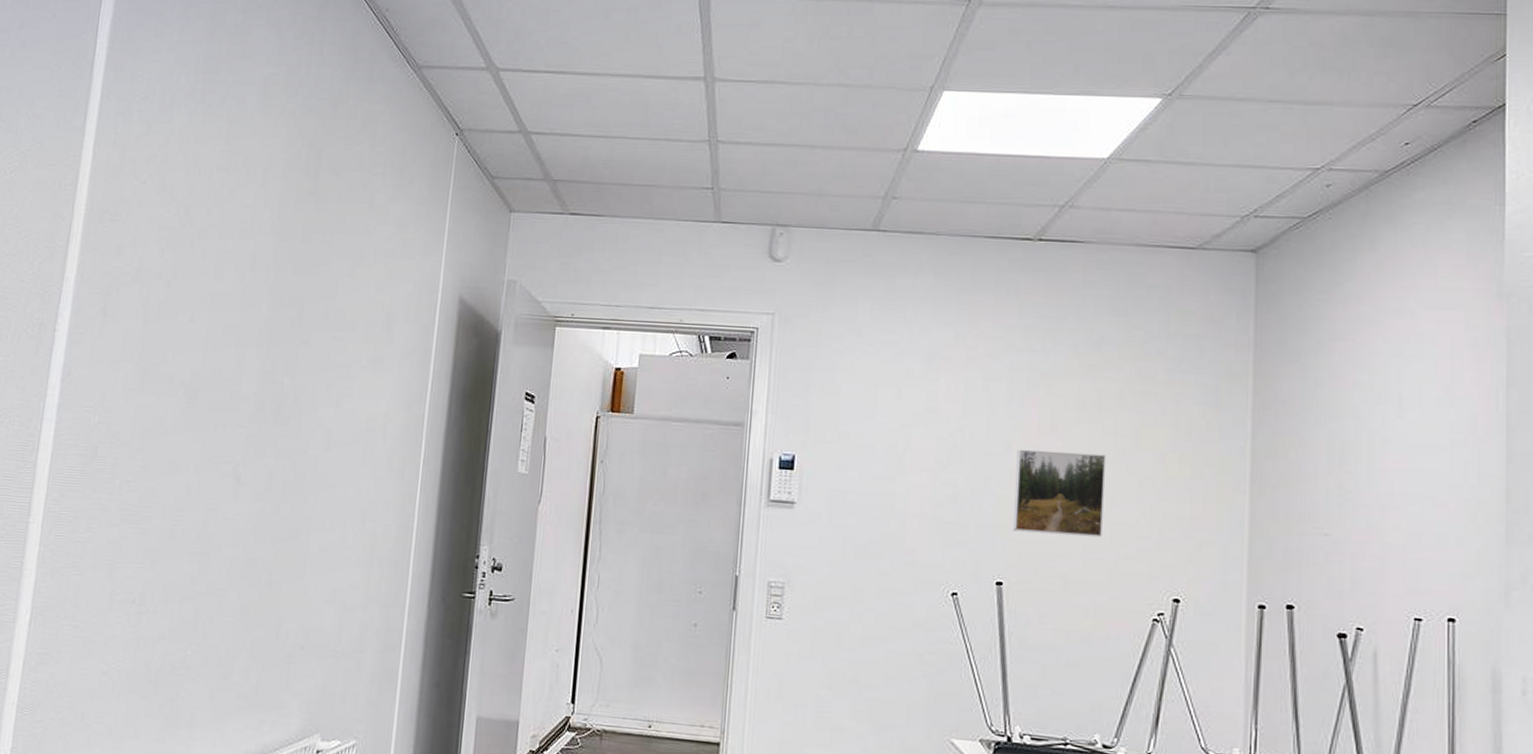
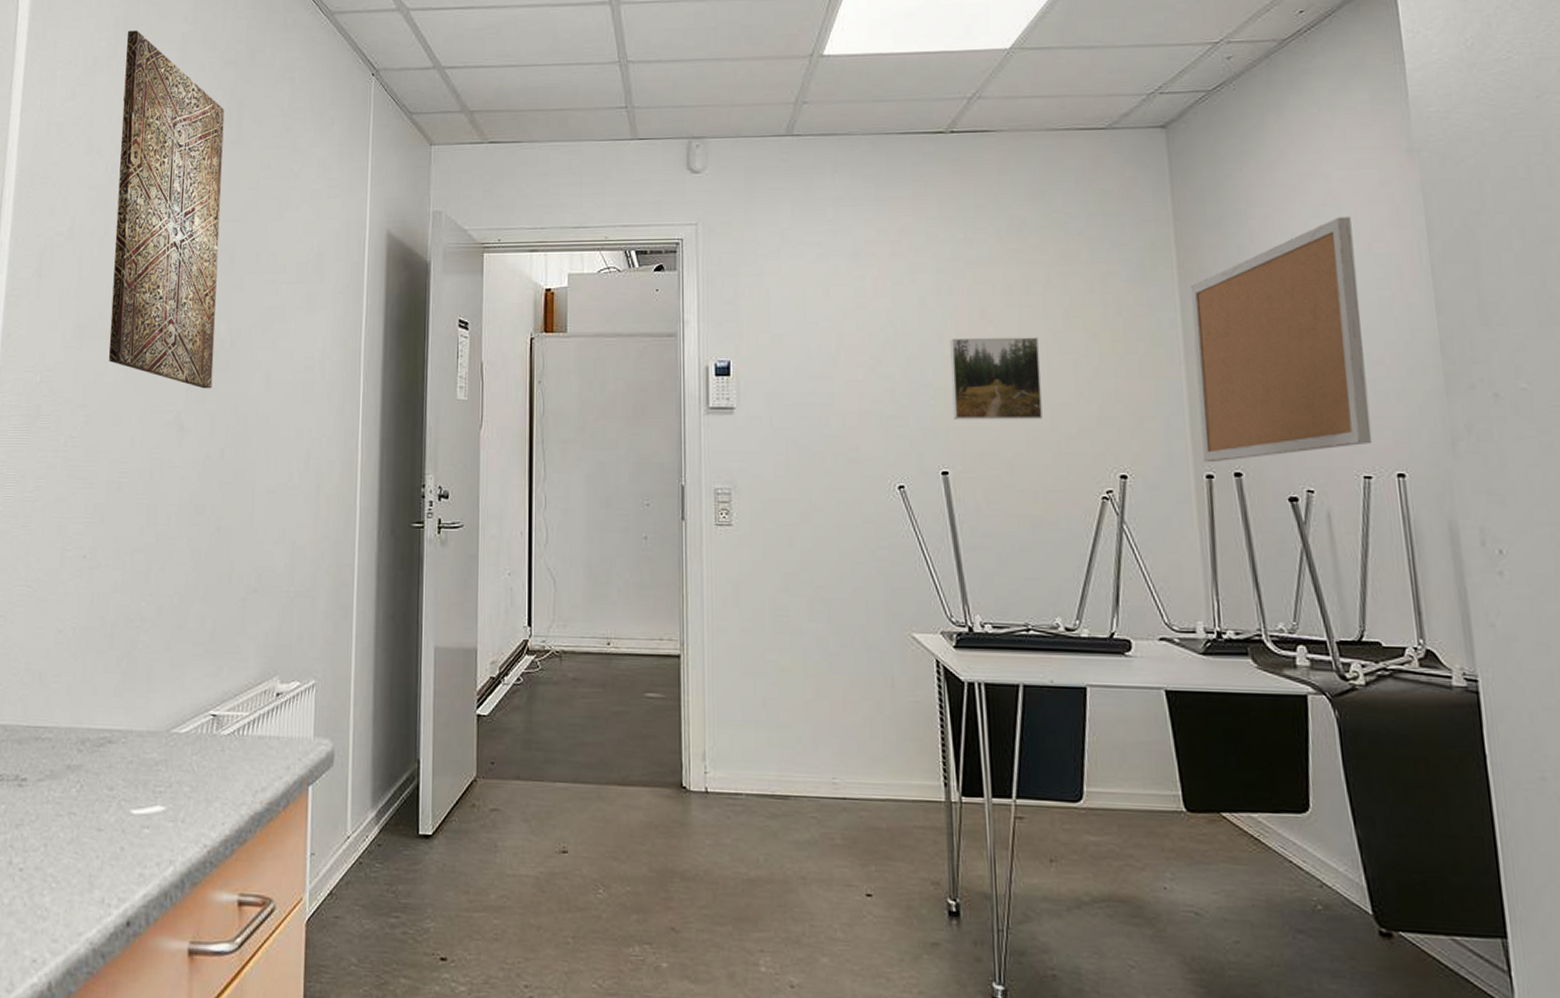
wall art: none [169,69,303,443] -> present [108,30,225,389]
bulletin board: none [1258,356,1432,594] -> present [1191,216,1373,463]

